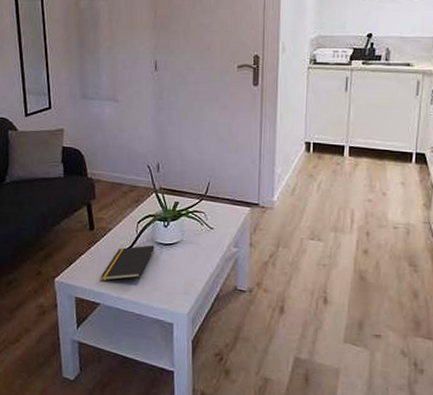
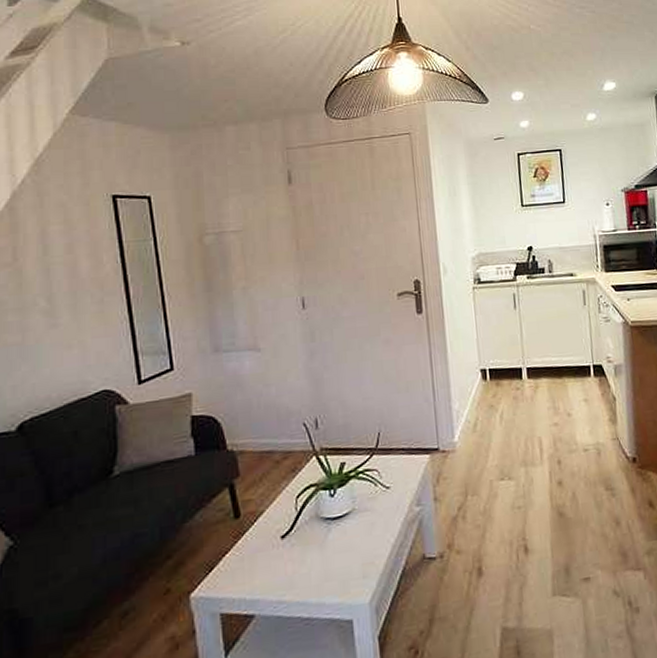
notepad: present [100,245,155,281] -> none [252,522,321,583]

